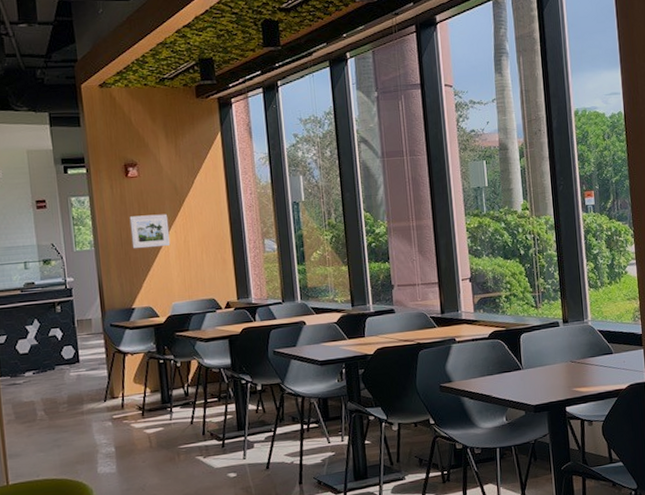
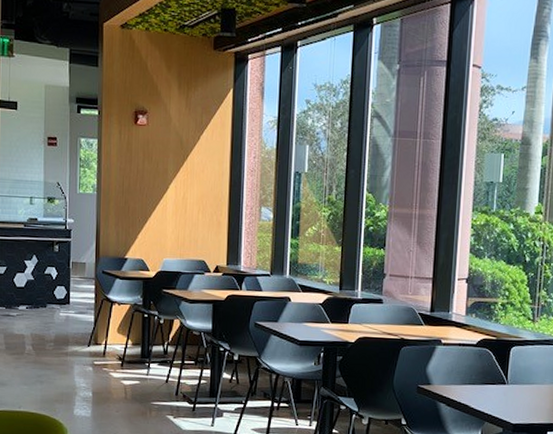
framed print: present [129,214,171,249] -> none [132,165,170,201]

